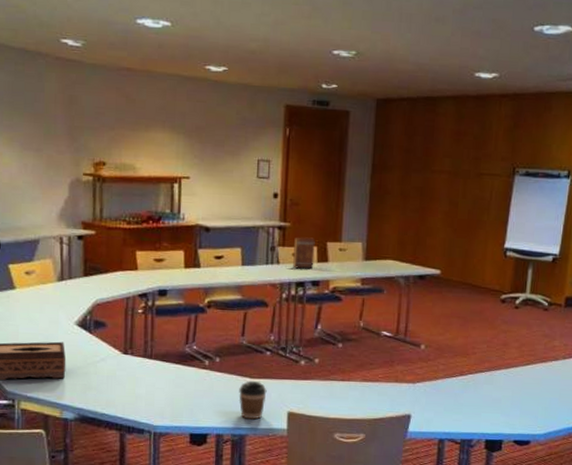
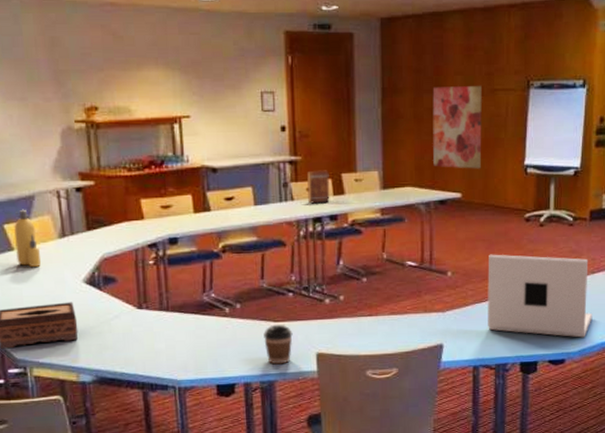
bottle: none [17,251,40,306] -> present [14,209,42,267]
wall art: none [416,167,468,248] -> present [432,86,482,169]
laptop: none [456,331,561,421] -> present [488,254,593,338]

